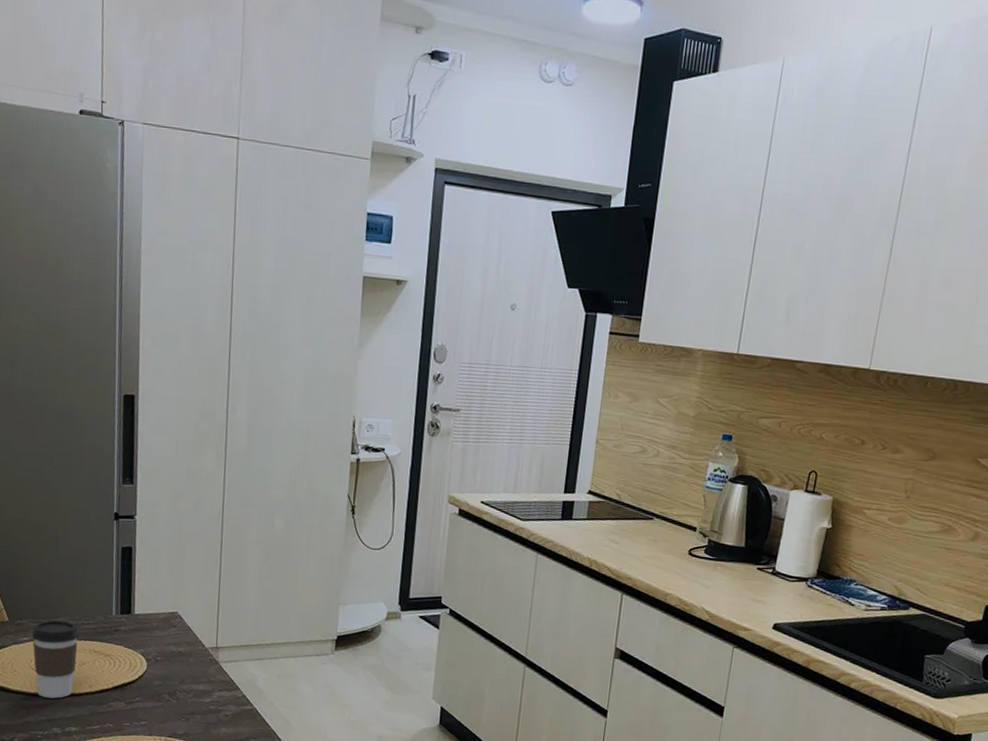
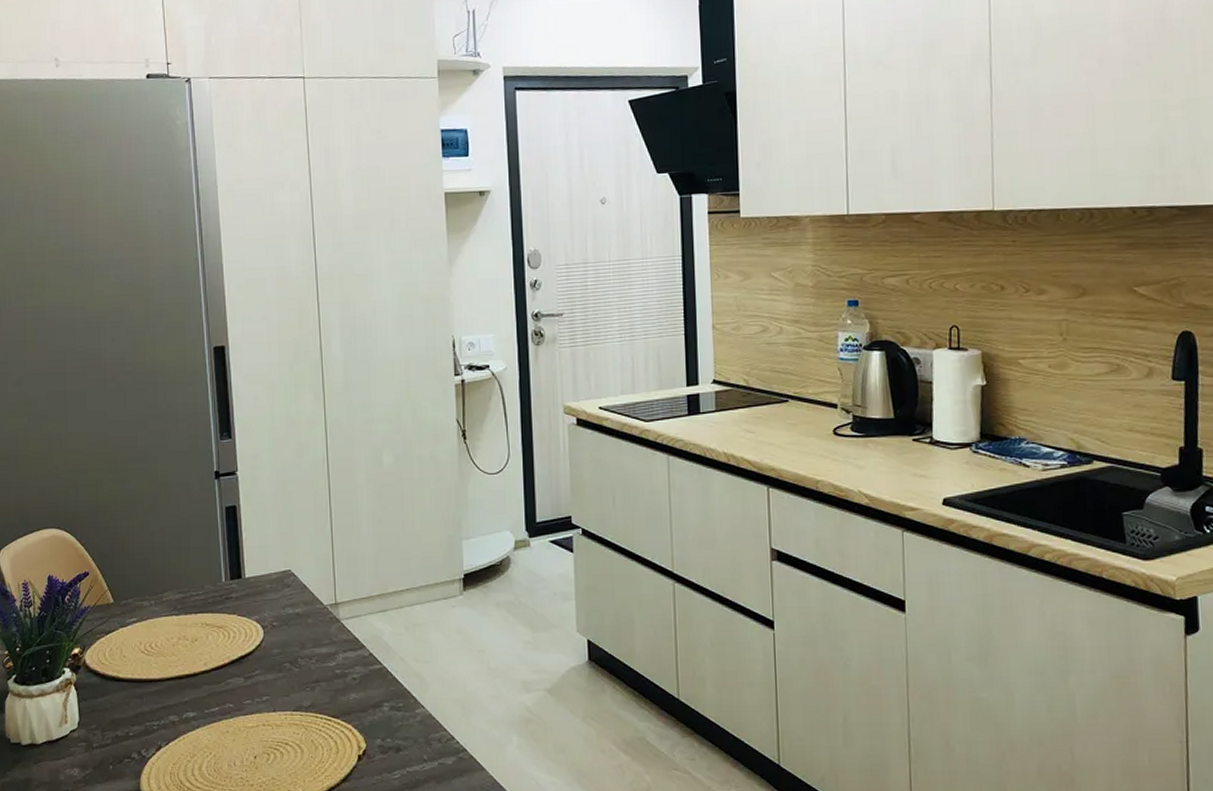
coffee cup: present [31,620,80,699] -> none [138,595,189,683]

